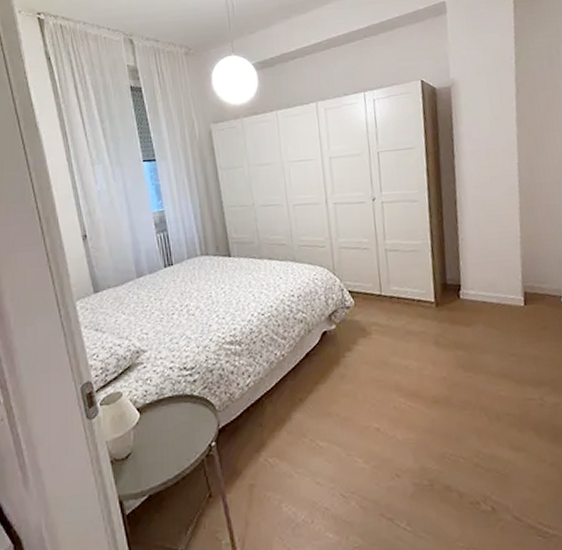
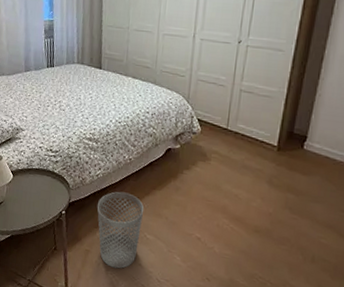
wastebasket: none [253,396,312,498] -> present [97,191,144,269]

